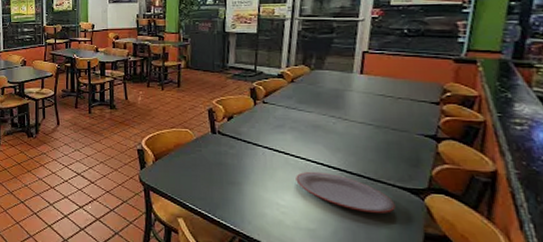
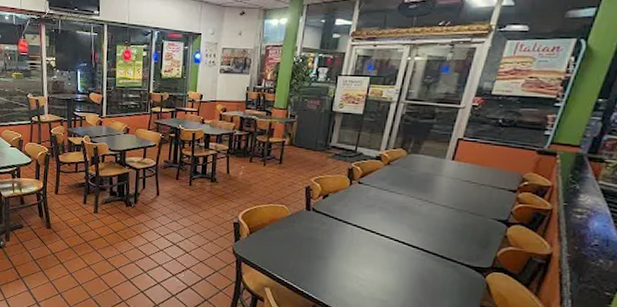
plate: present [296,171,395,213] -> none [377,248,461,288]

